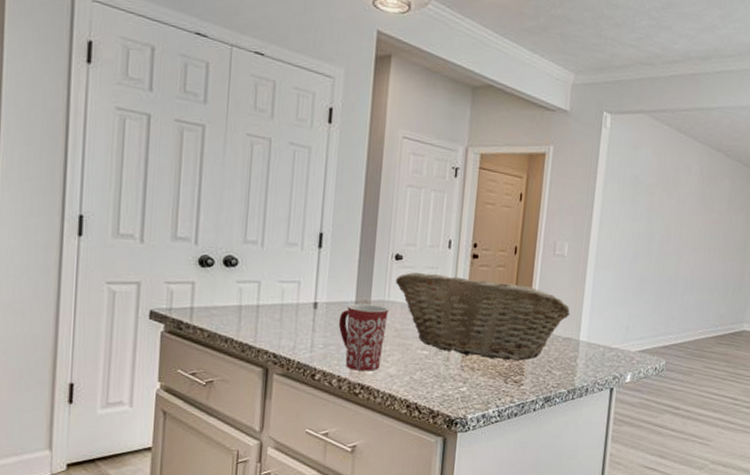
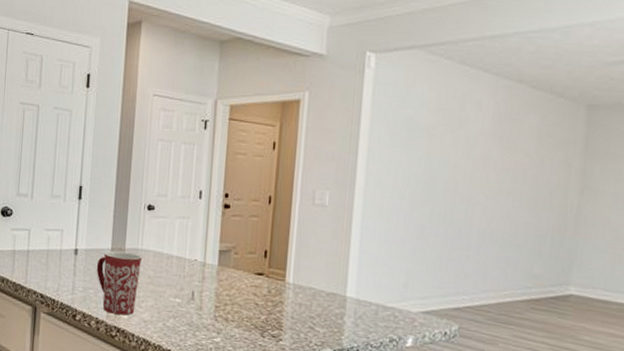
fruit basket: present [395,272,571,360] -> none [148,221,335,314]

